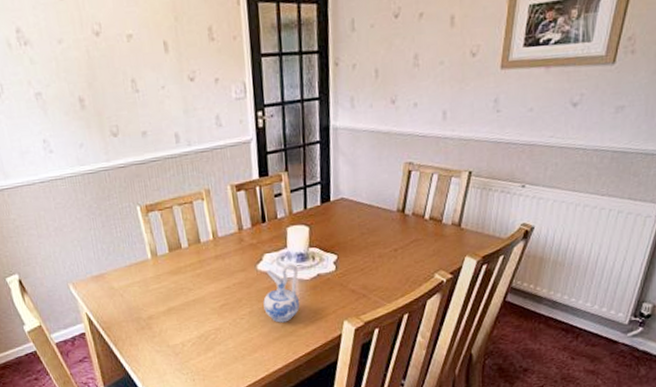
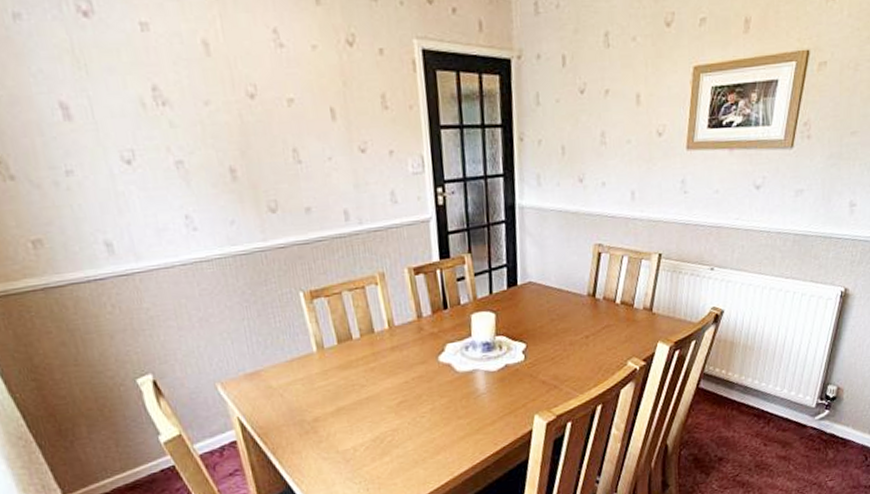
ceramic pitcher: present [263,263,300,323] -> none [446,353,487,420]

